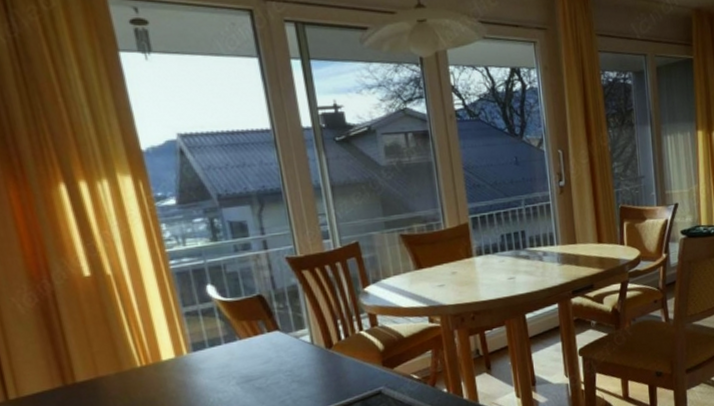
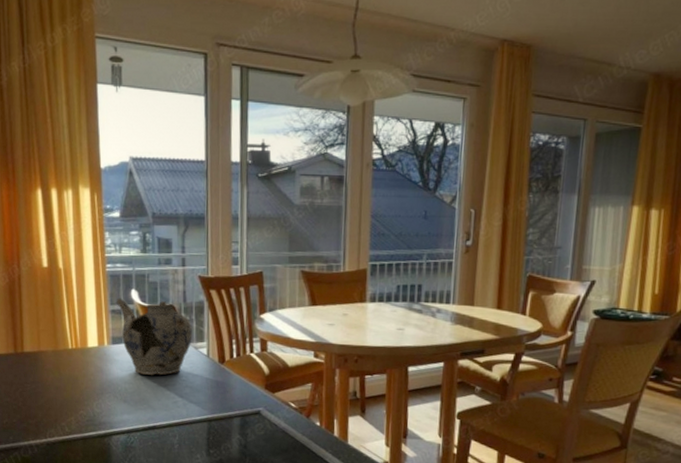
teapot: none [189,292,291,379] -> present [116,298,193,376]

